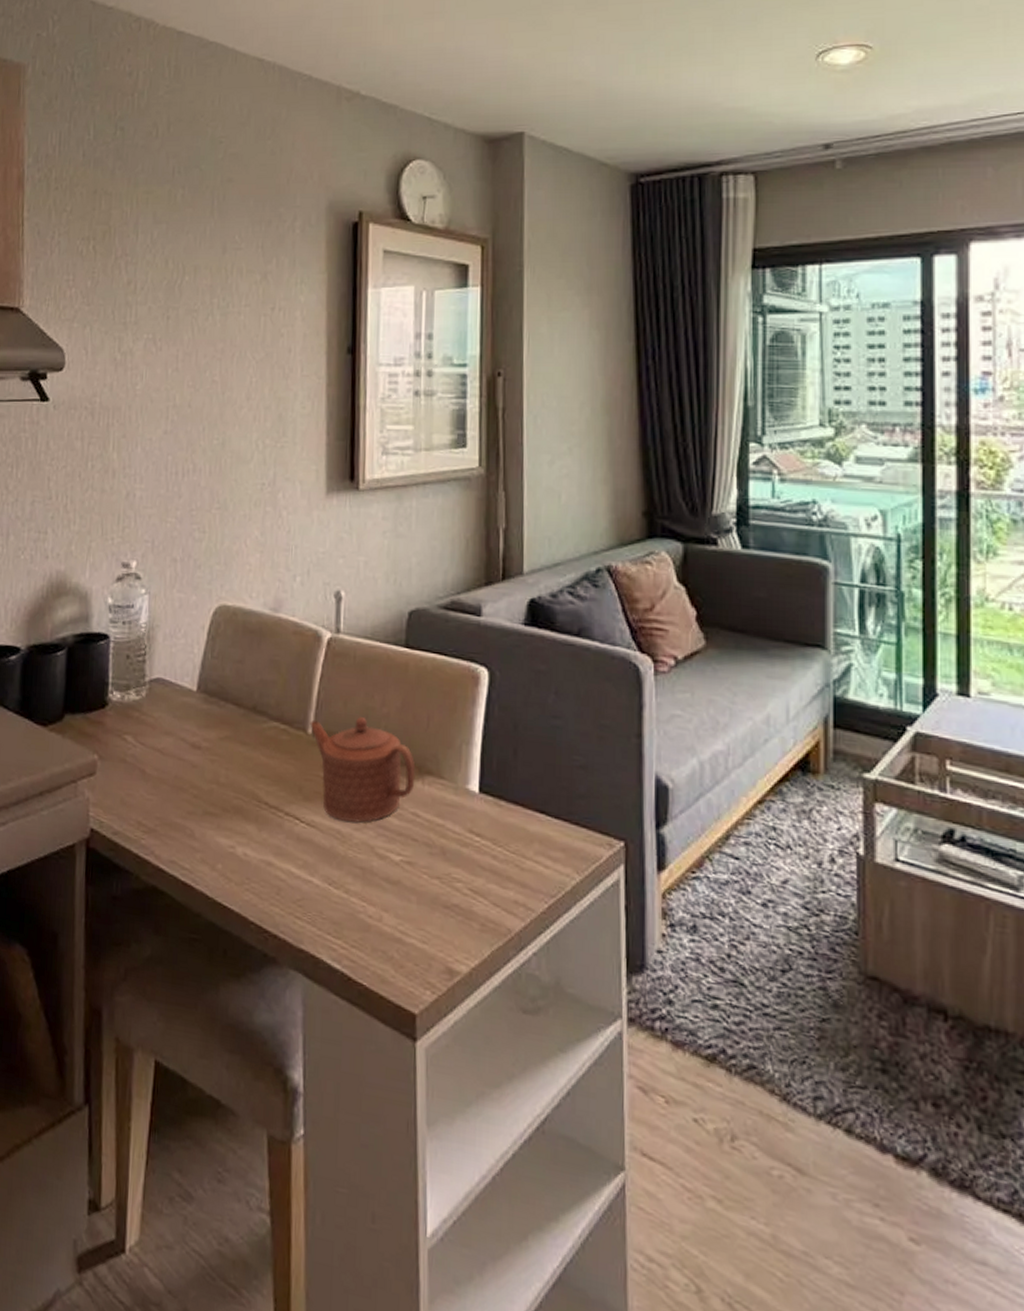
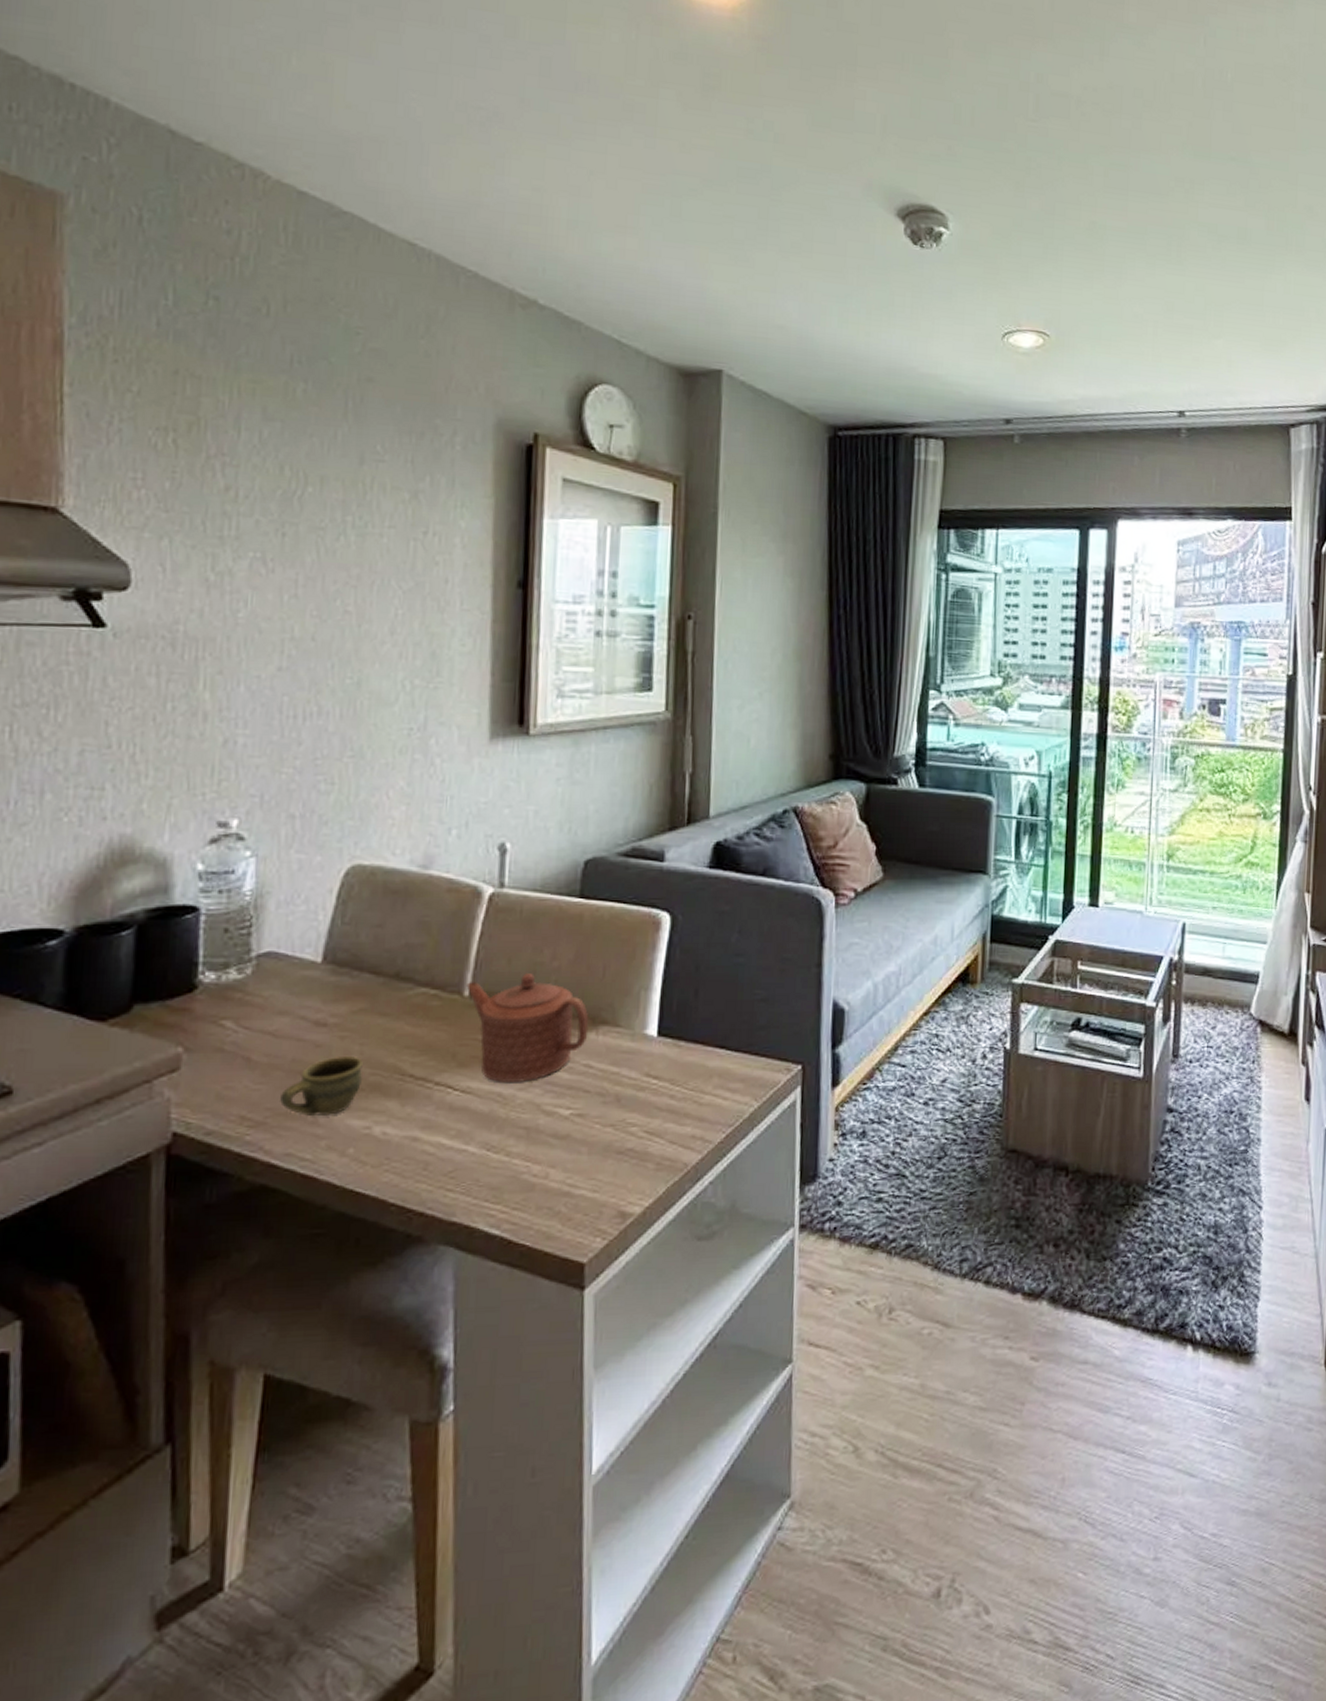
cup: none [165,778,229,831] -> present [279,1057,363,1116]

